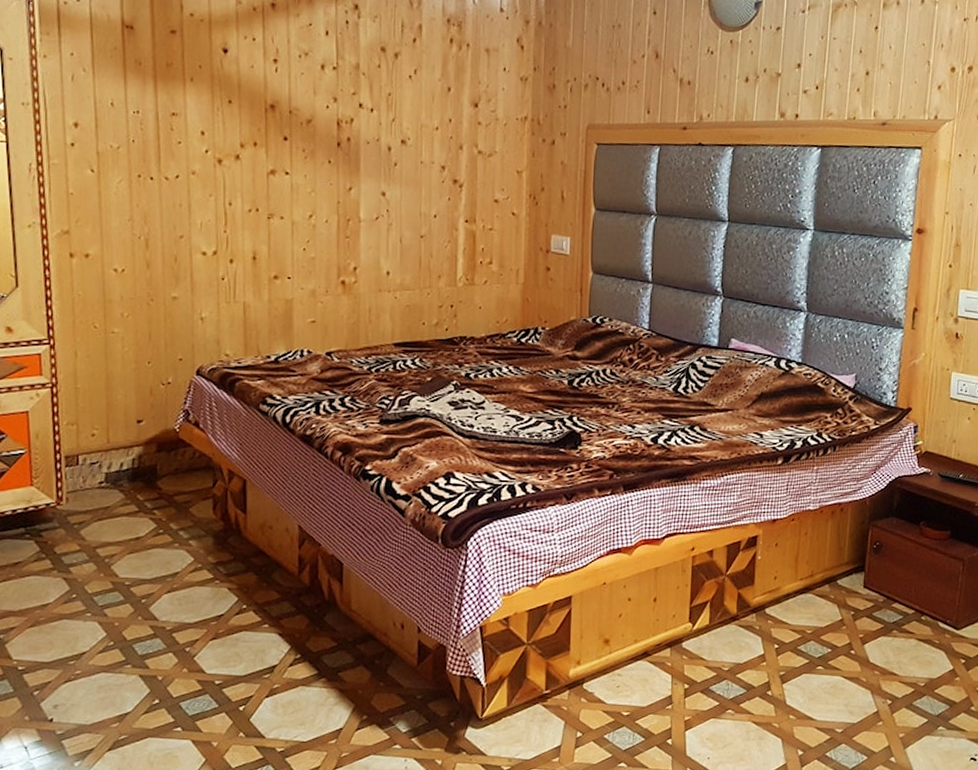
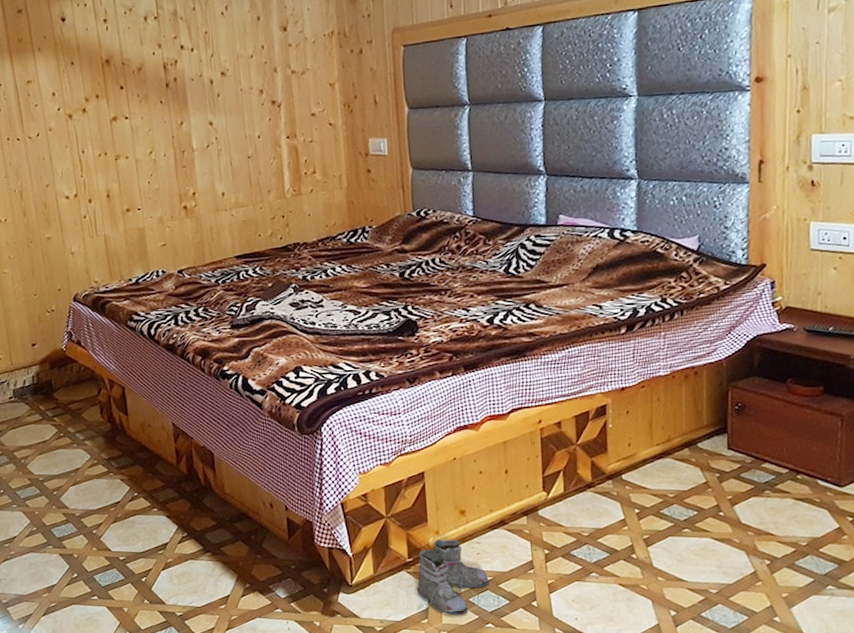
boots: none [548,669,626,754] -> present [416,539,489,616]

